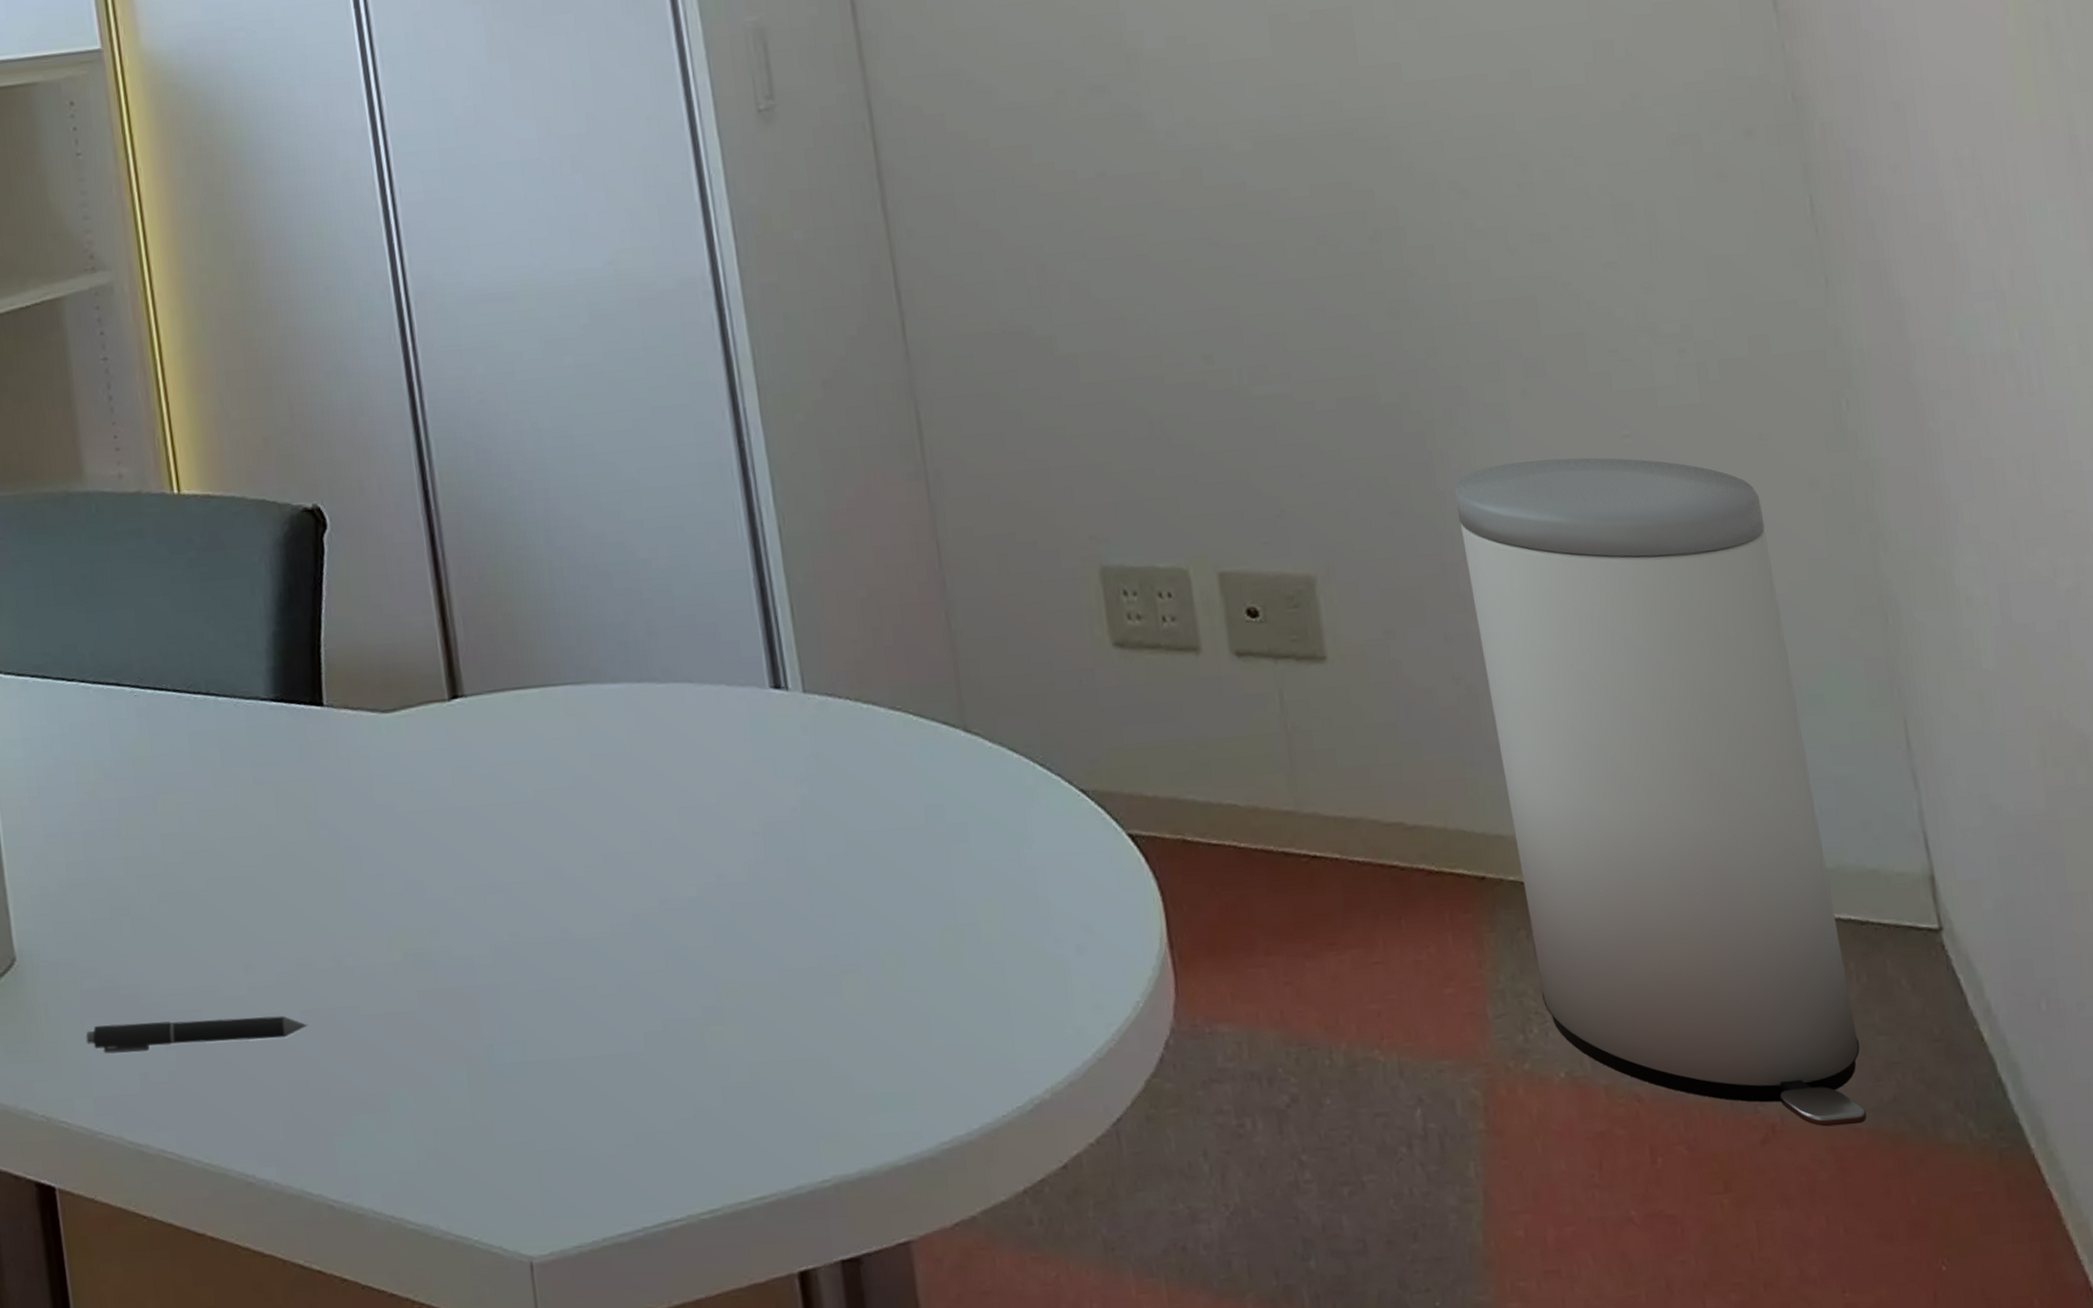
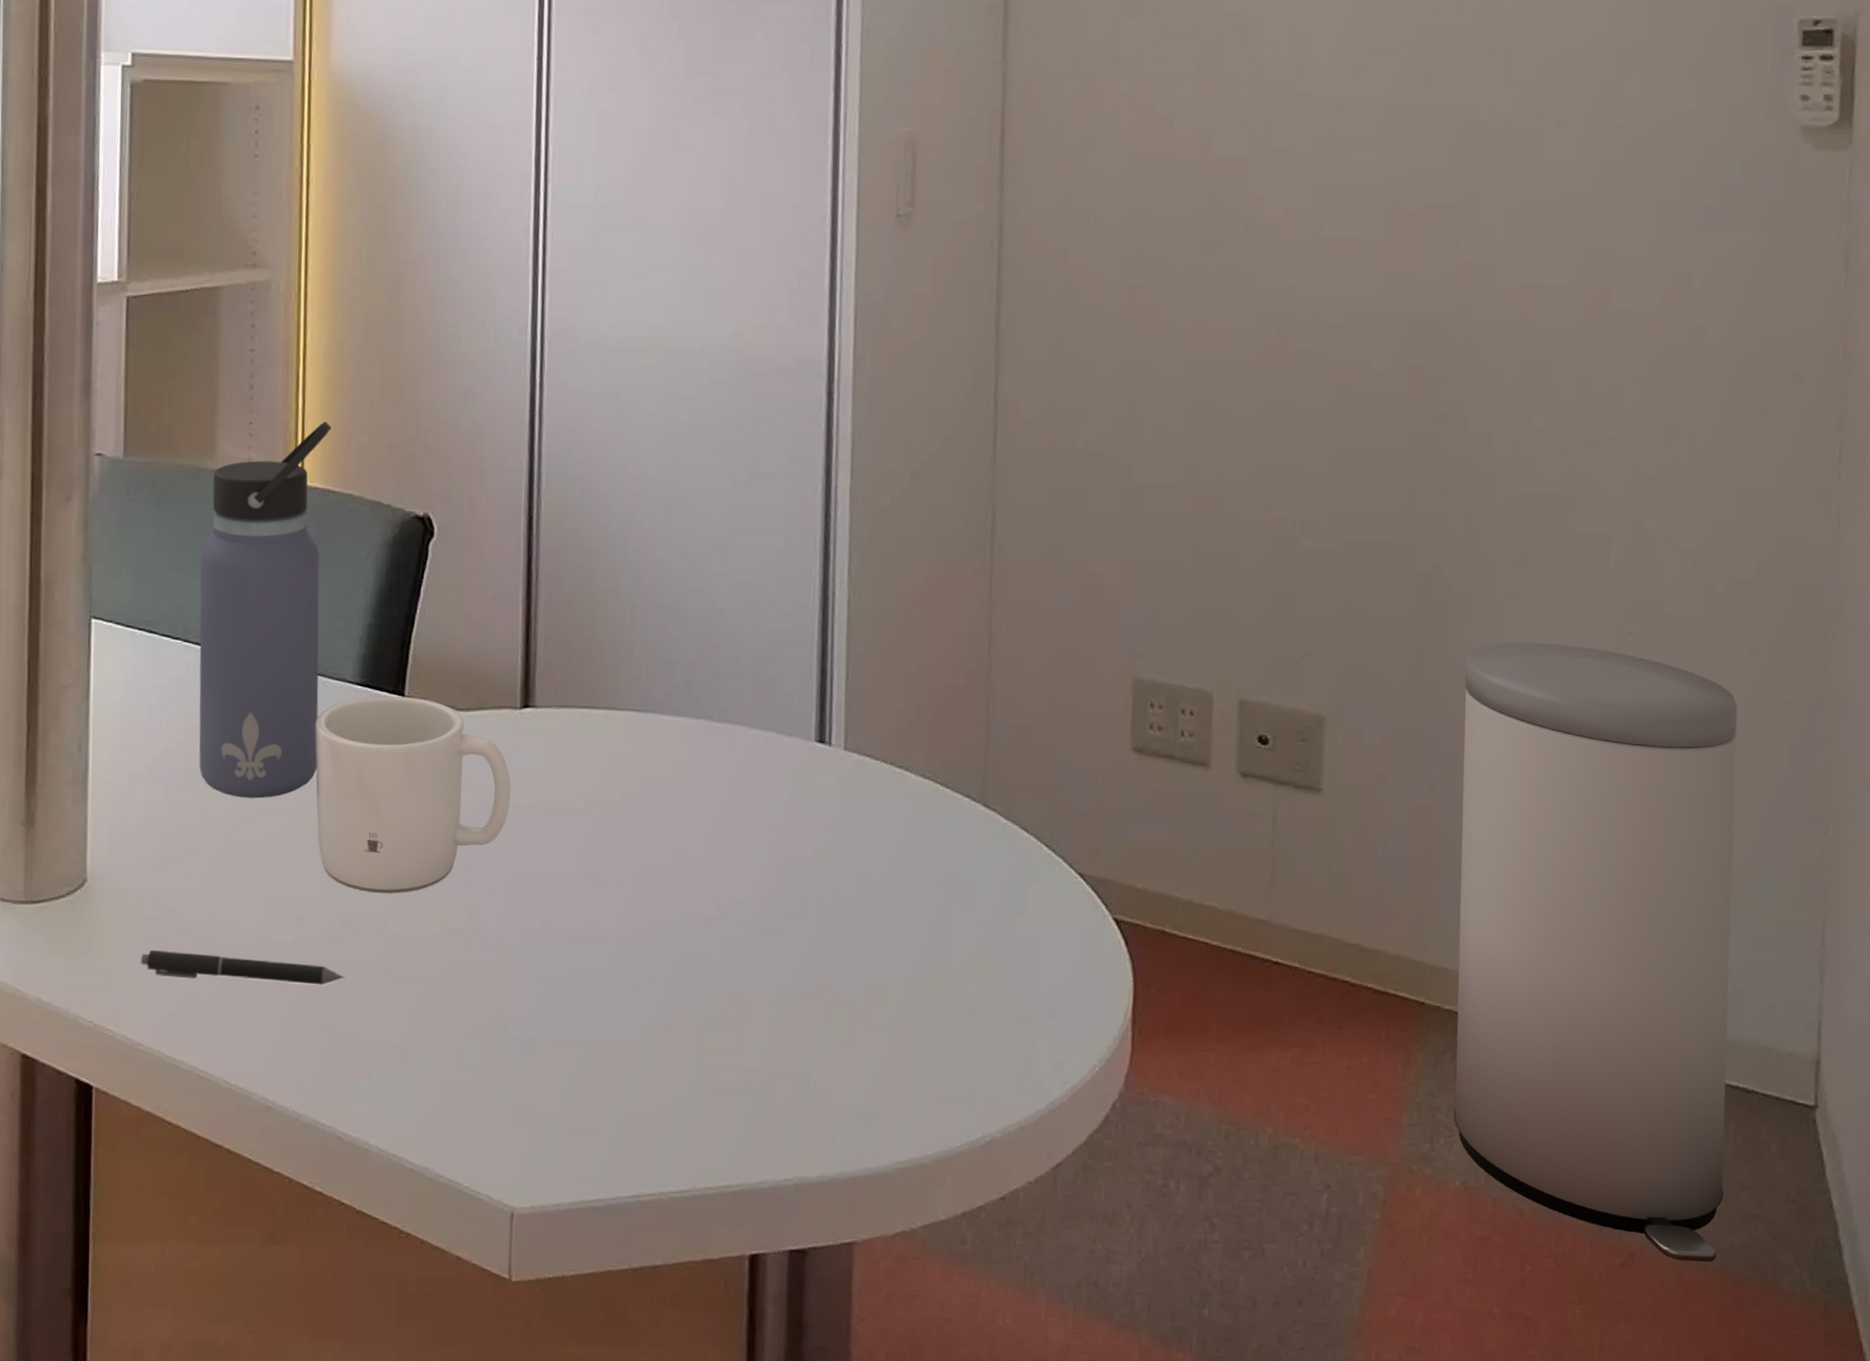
water bottle: none [83,423,243,844] -> present [199,421,331,799]
mug: none [233,705,455,927] -> present [315,696,511,894]

